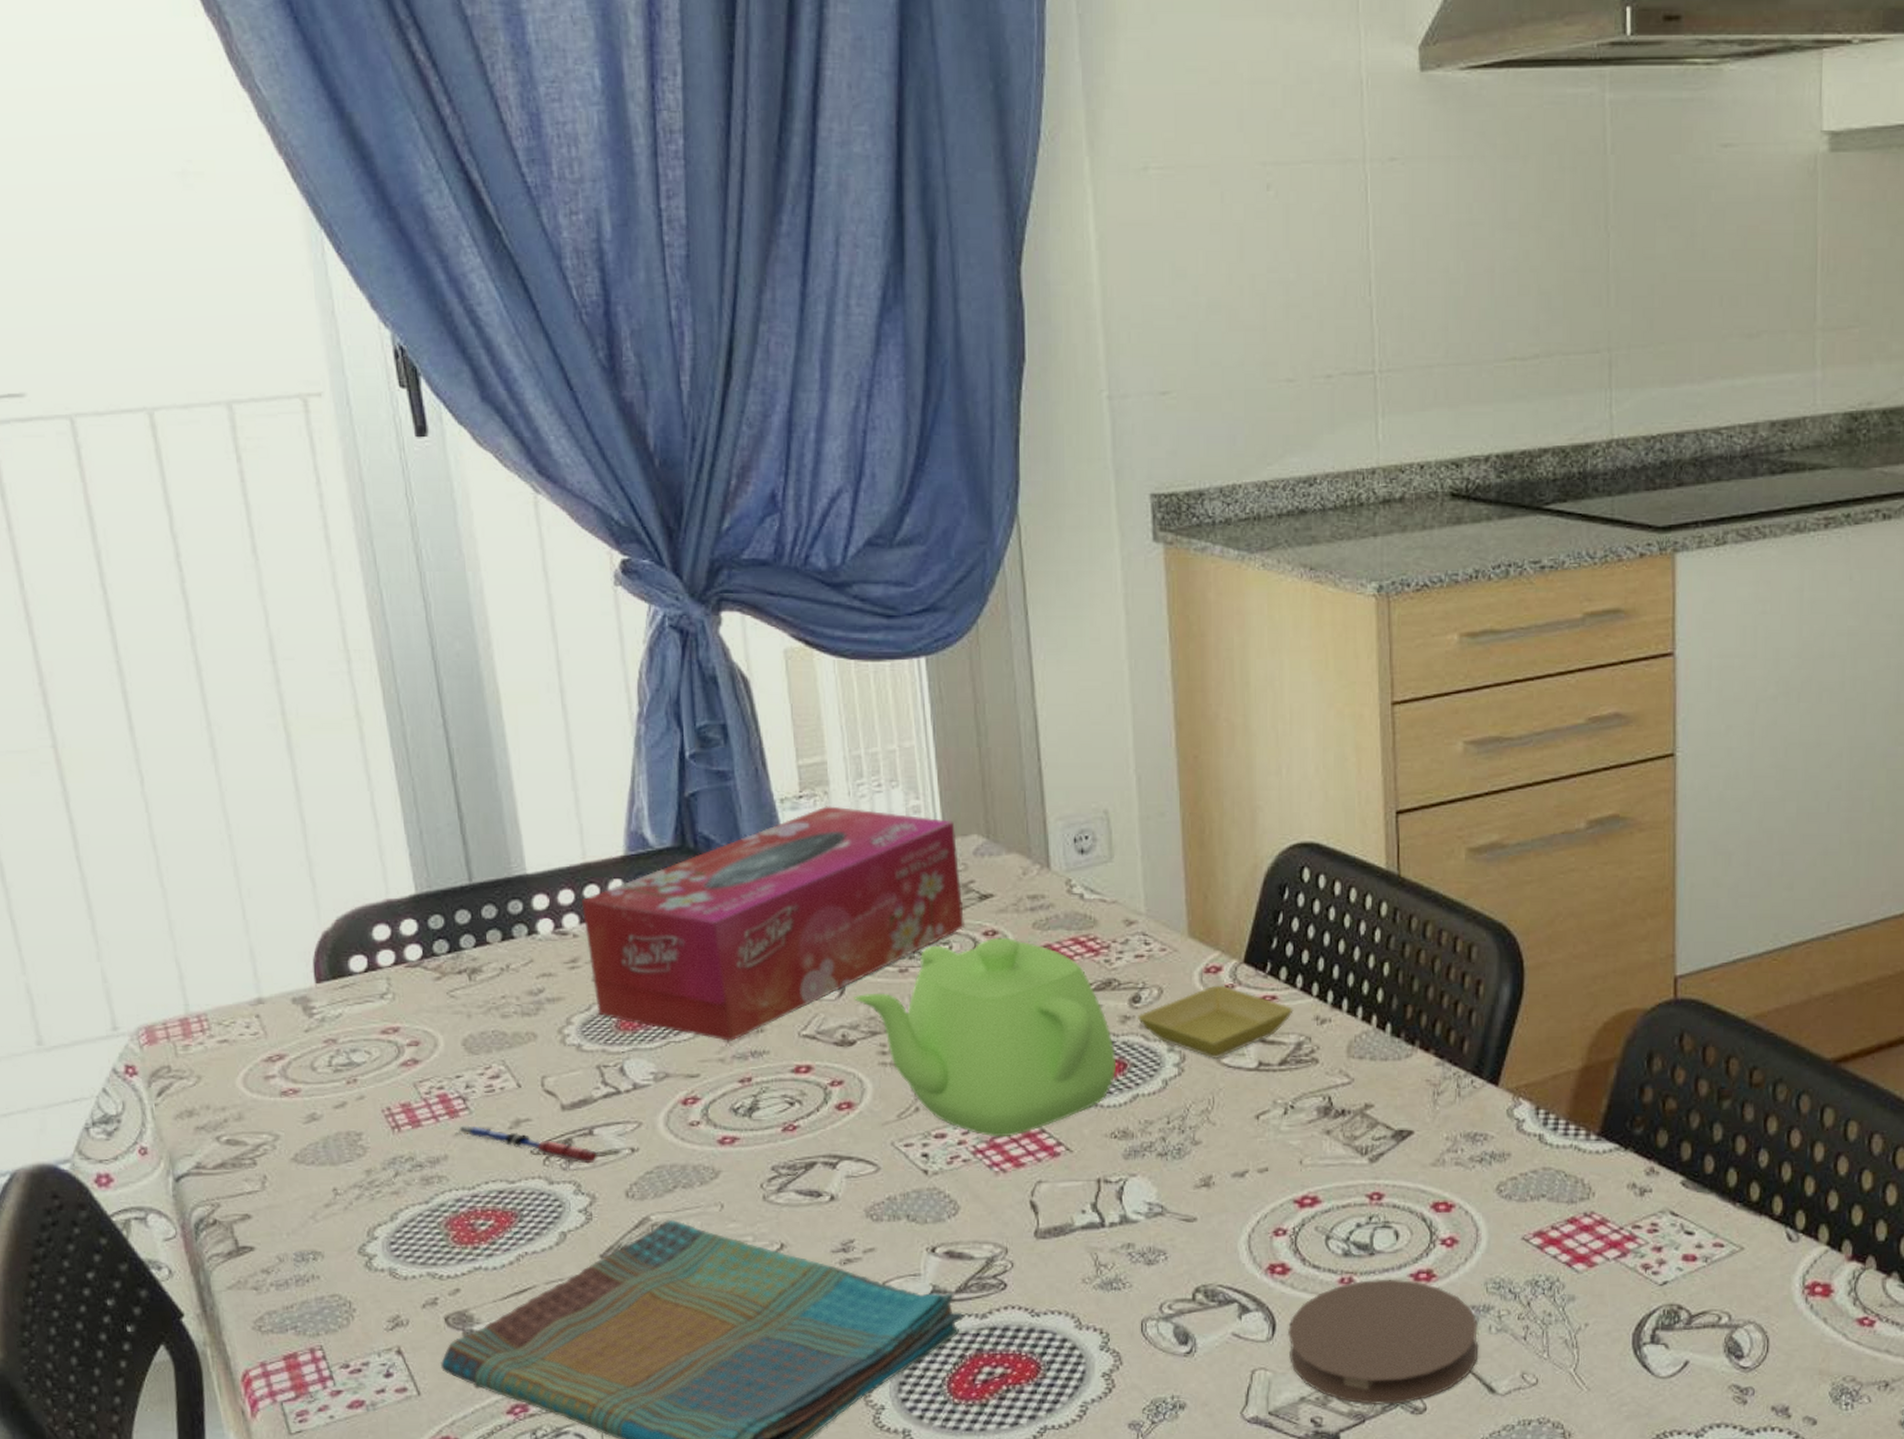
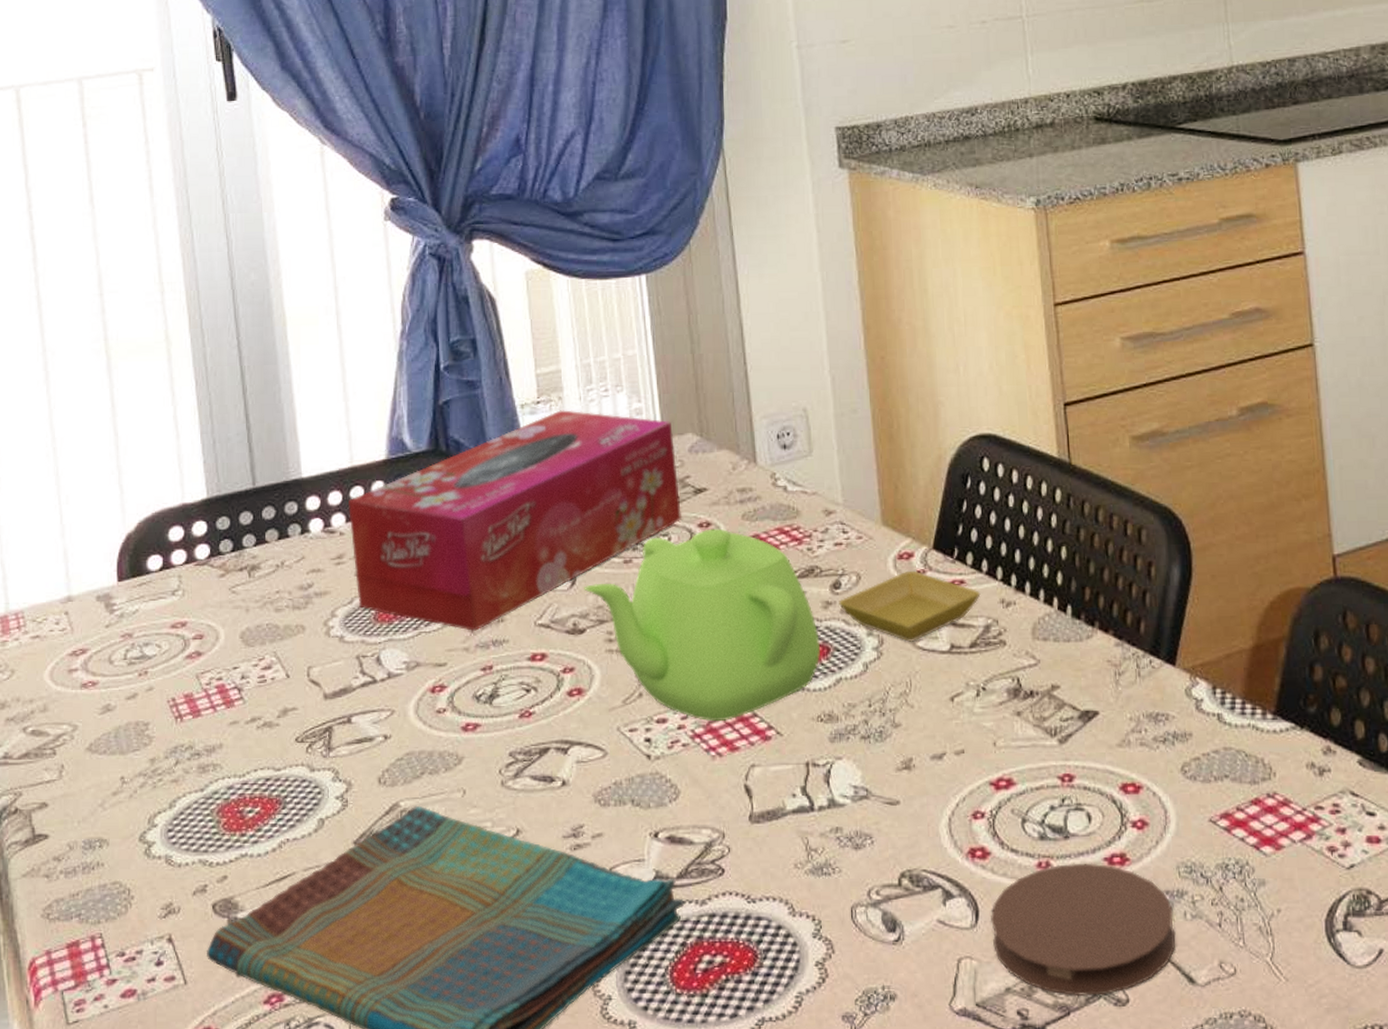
pen: present [456,1125,600,1164] -> none [231,714,356,751]

